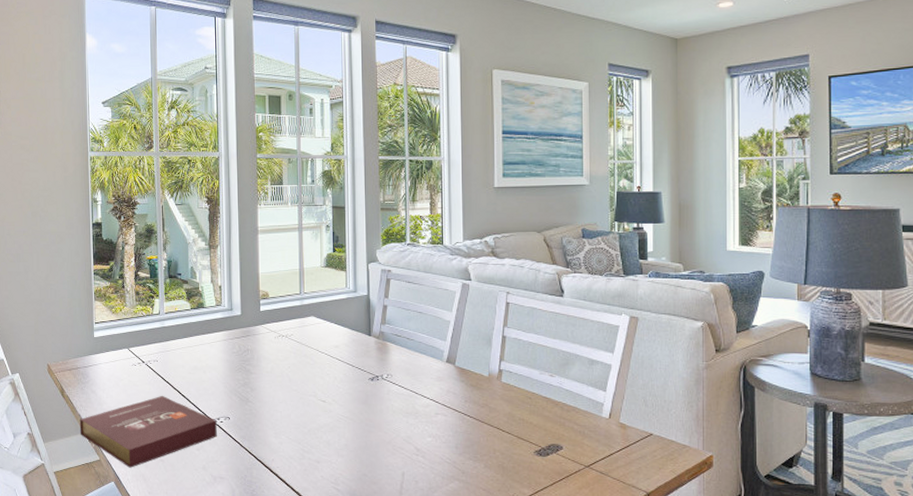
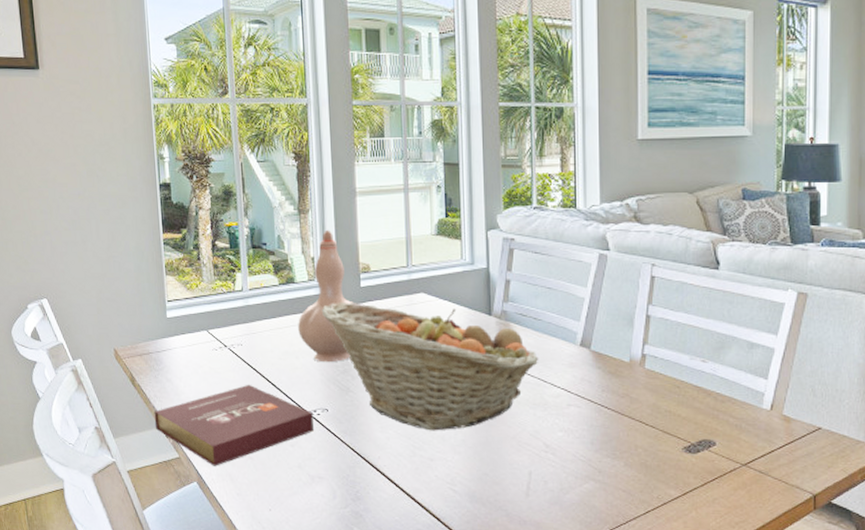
vase: none [206,262,254,377] -> present [298,229,354,363]
fruit basket: none [227,325,410,437] -> present [322,303,538,431]

